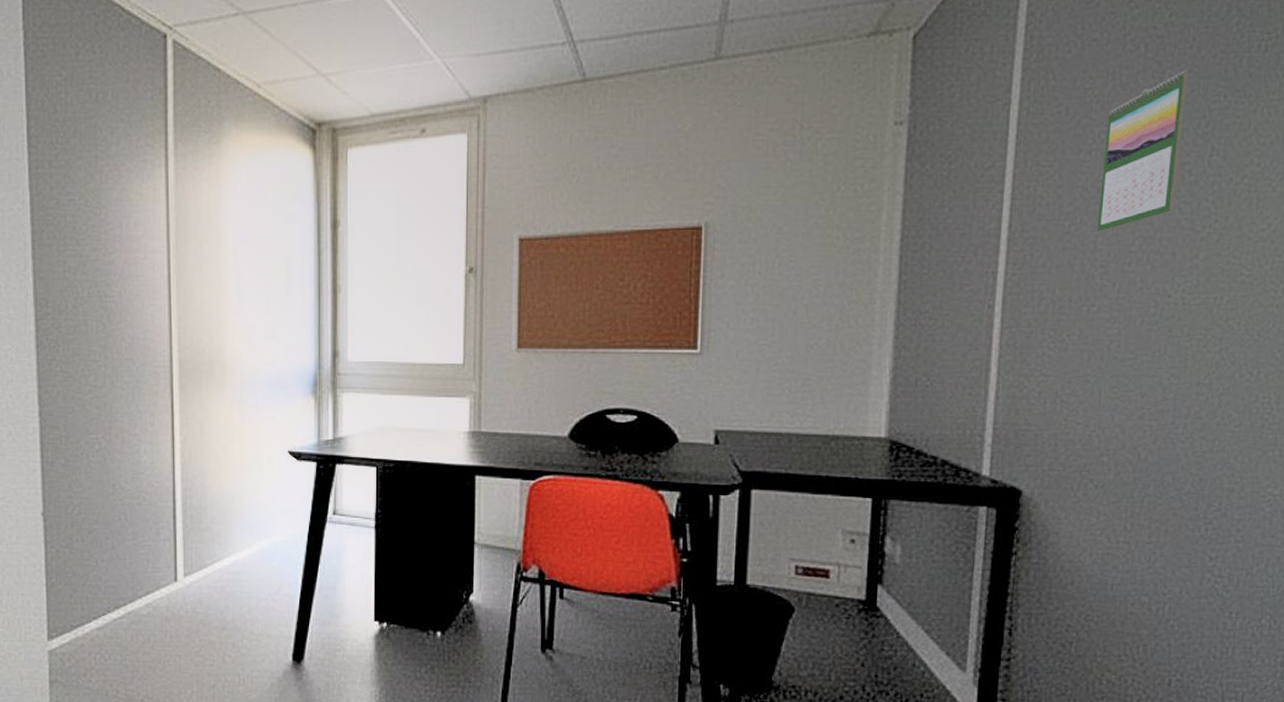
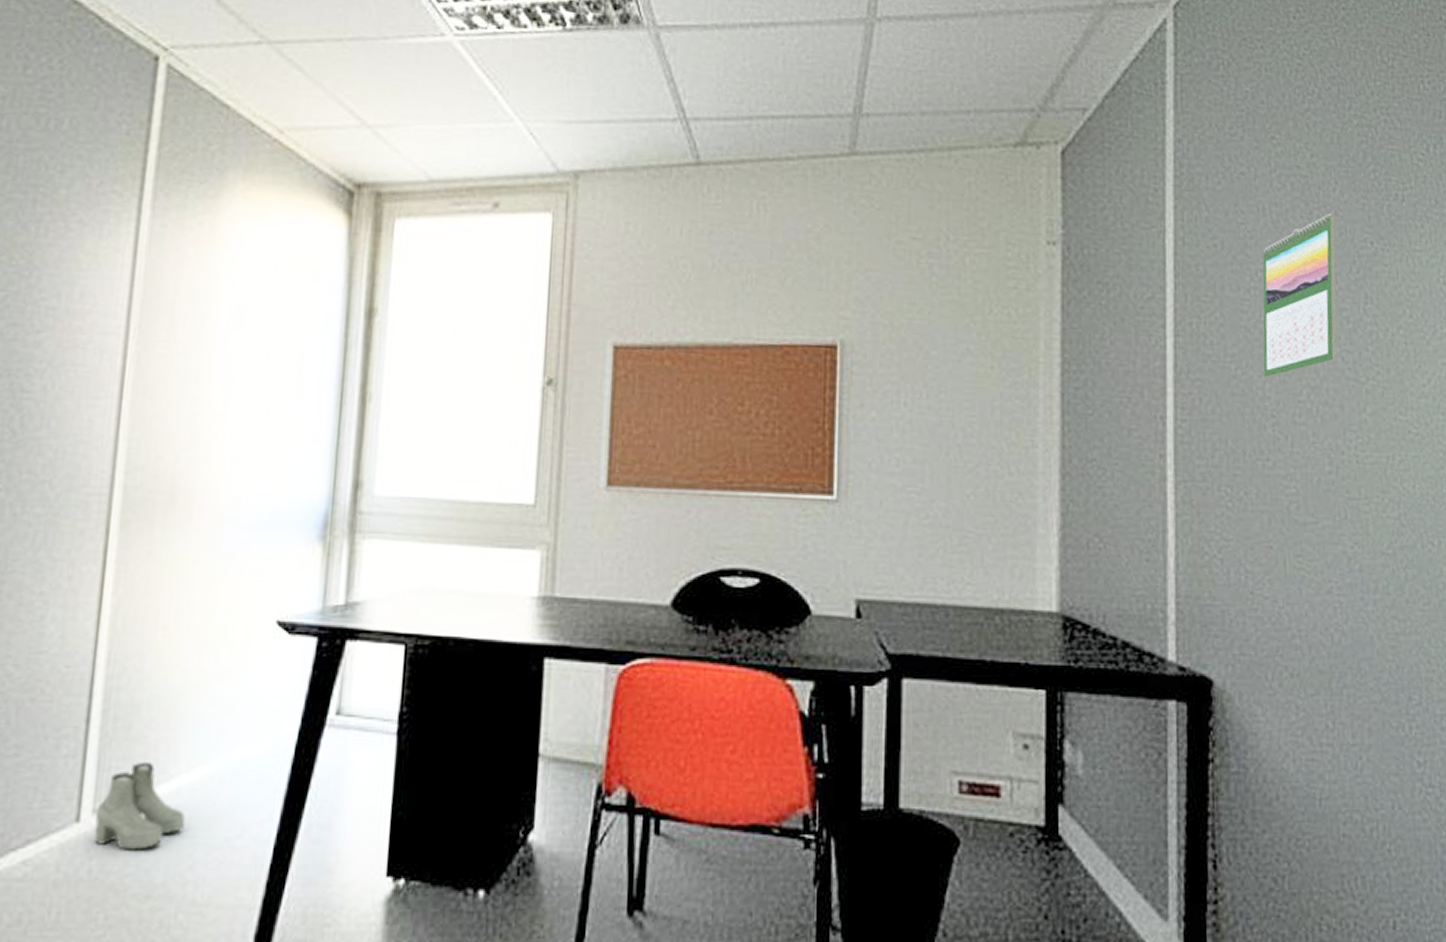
boots: none [186,545,241,600] -> present [94,763,185,851]

